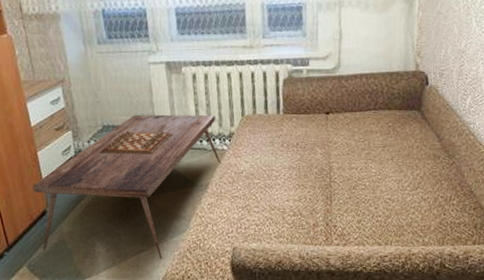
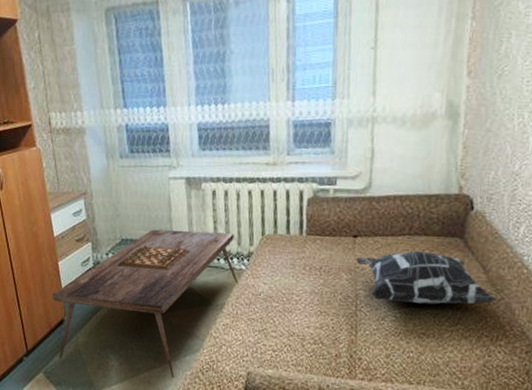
decorative pillow: none [329,124,450,173] -> present [356,251,497,305]

